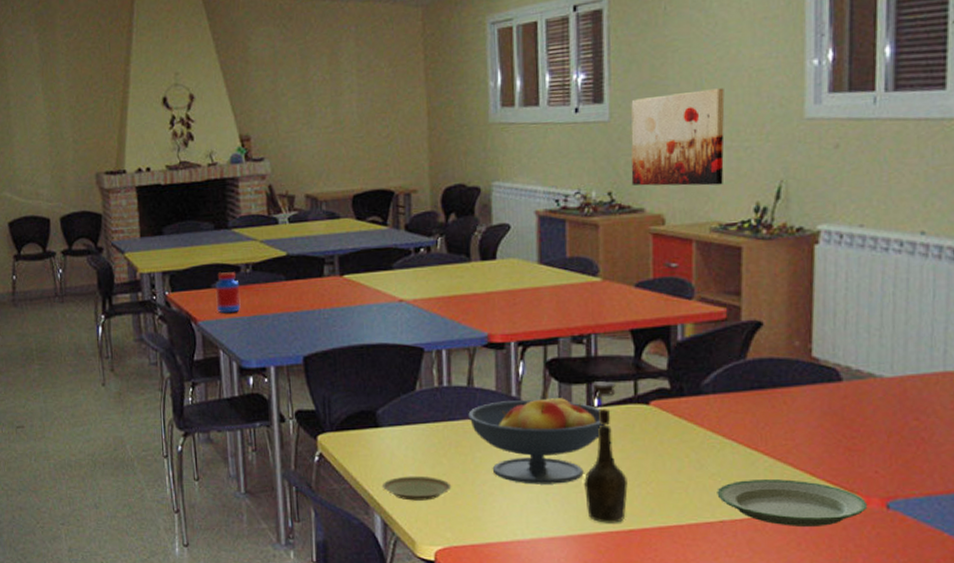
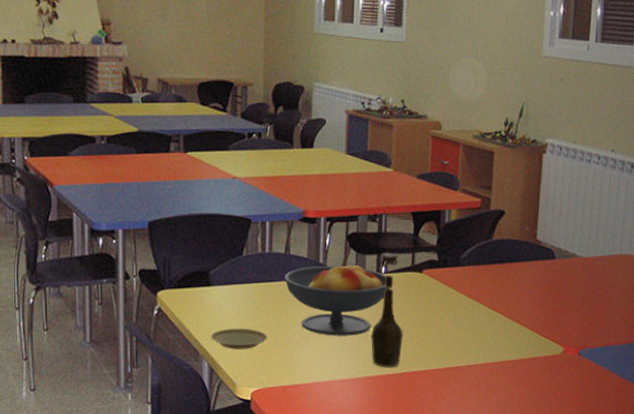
jar: present [215,272,241,314] -> none [72,142,95,180]
wall art: present [631,88,725,186] -> none [419,25,489,102]
plate: present [717,478,868,526] -> none [466,332,567,369]

